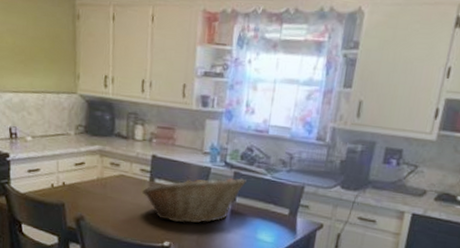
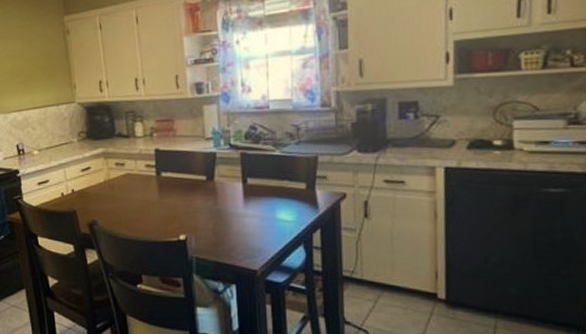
fruit basket: present [141,176,246,224] -> none [149,158,255,214]

